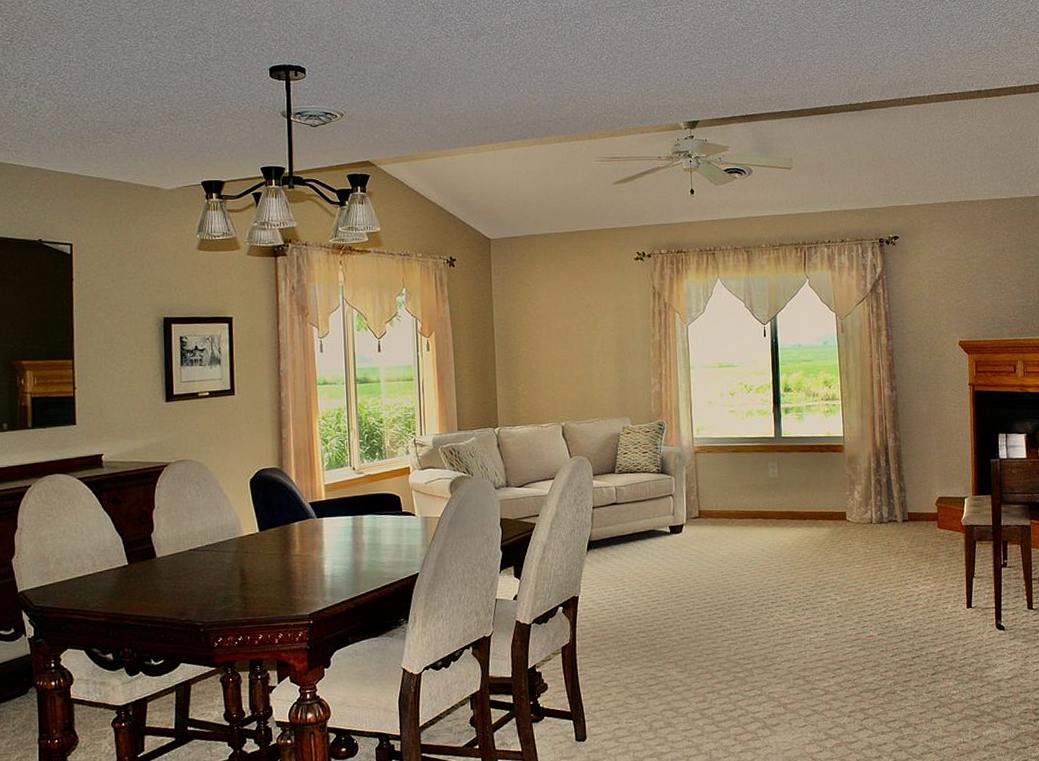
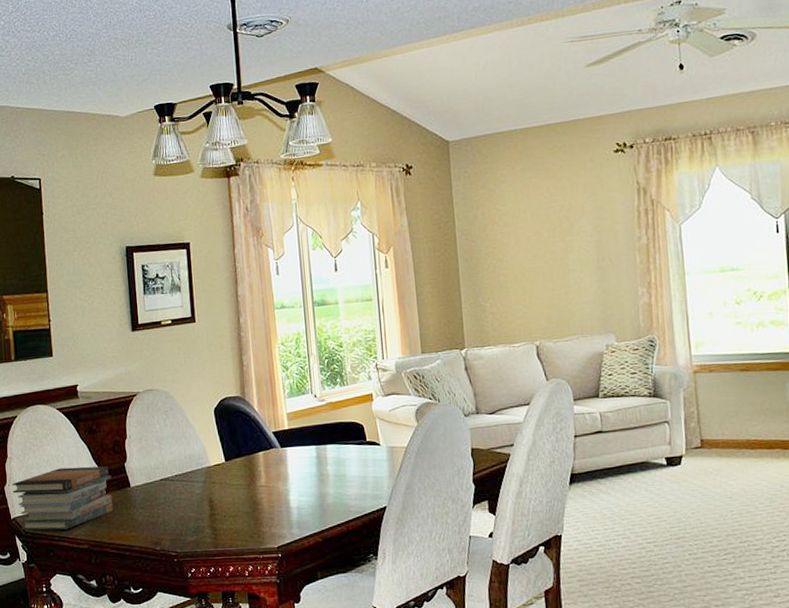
book stack: none [21,537,136,604] -> present [12,466,113,531]

